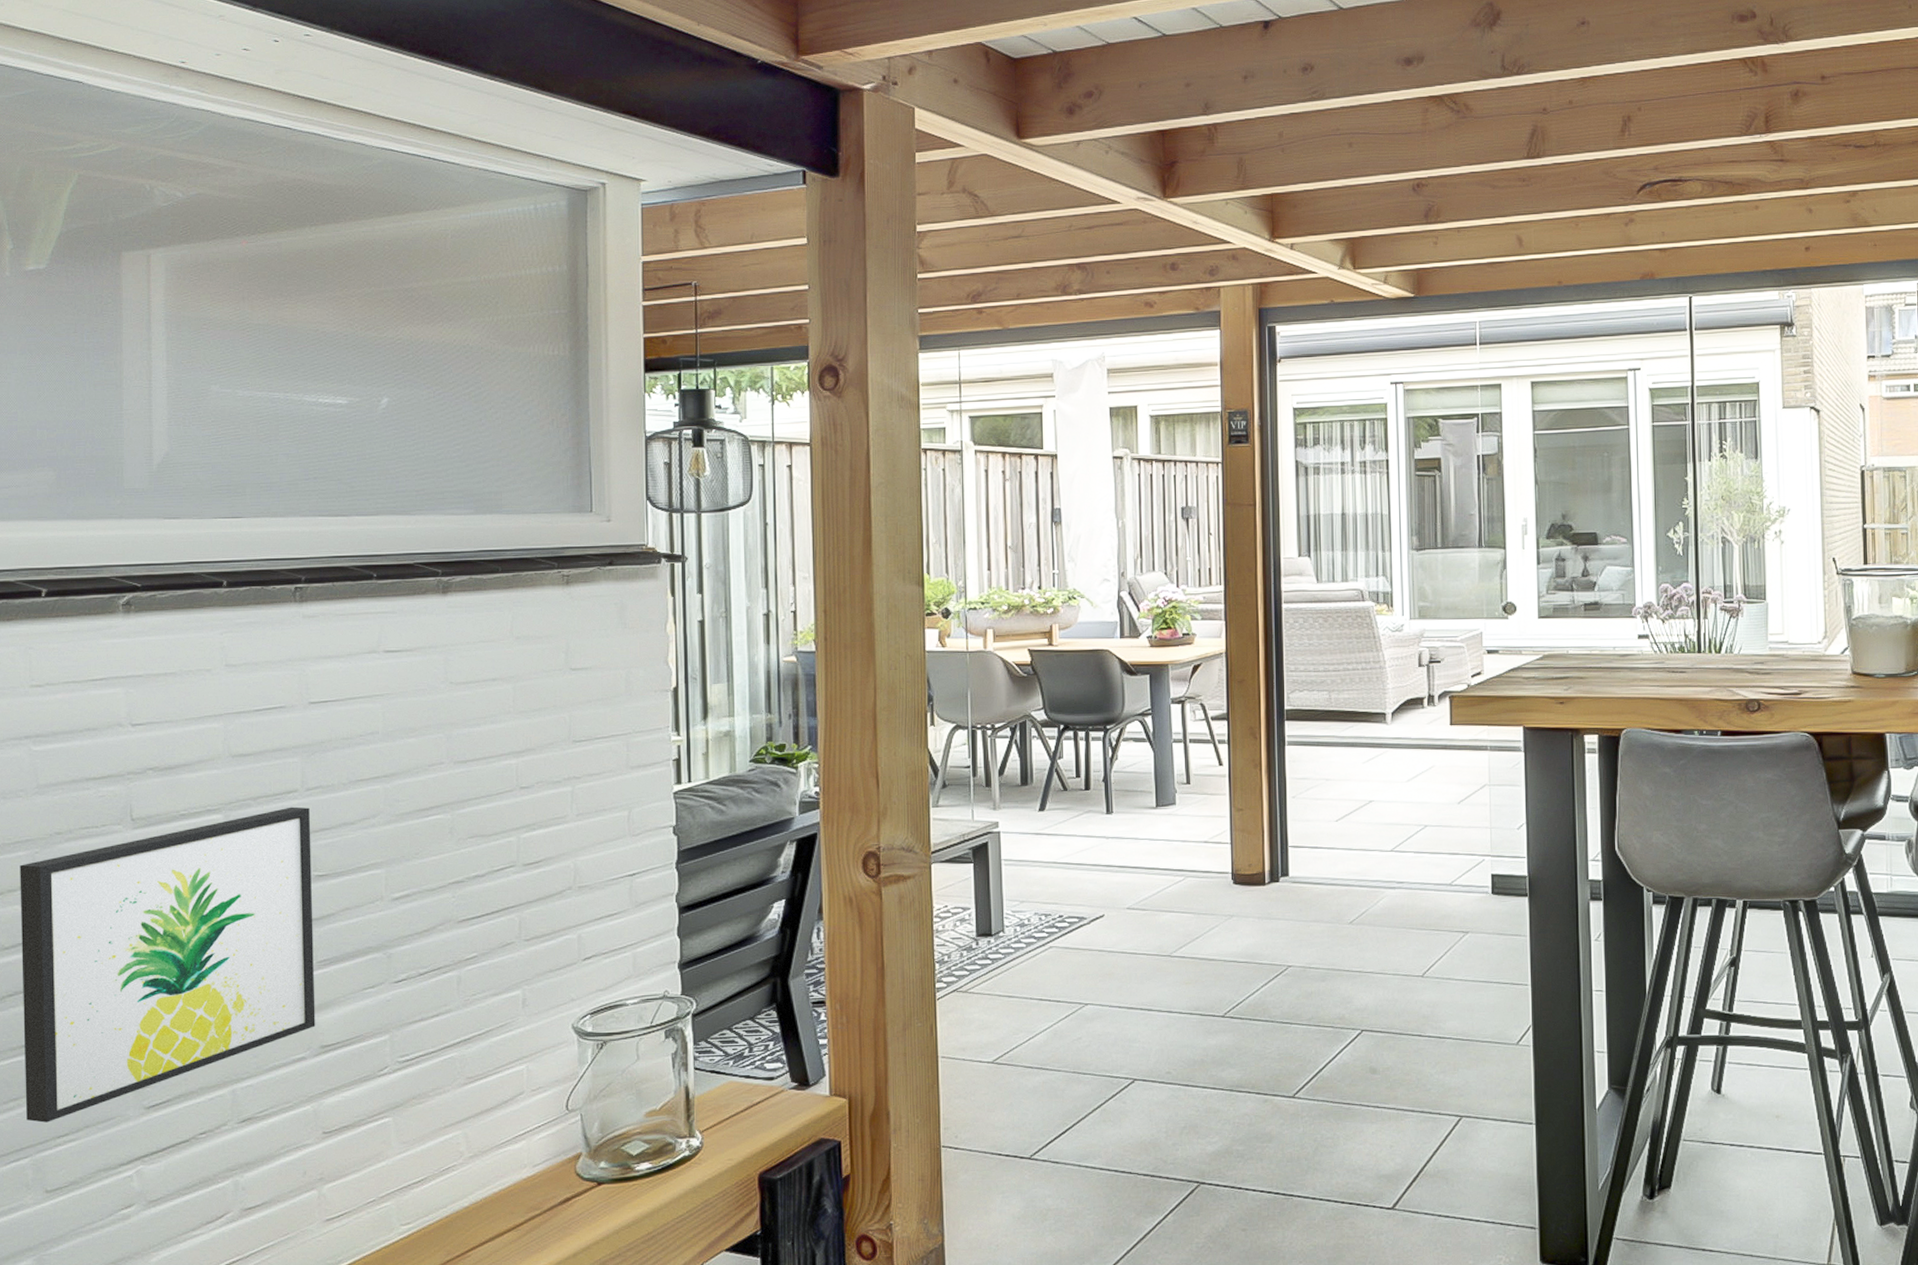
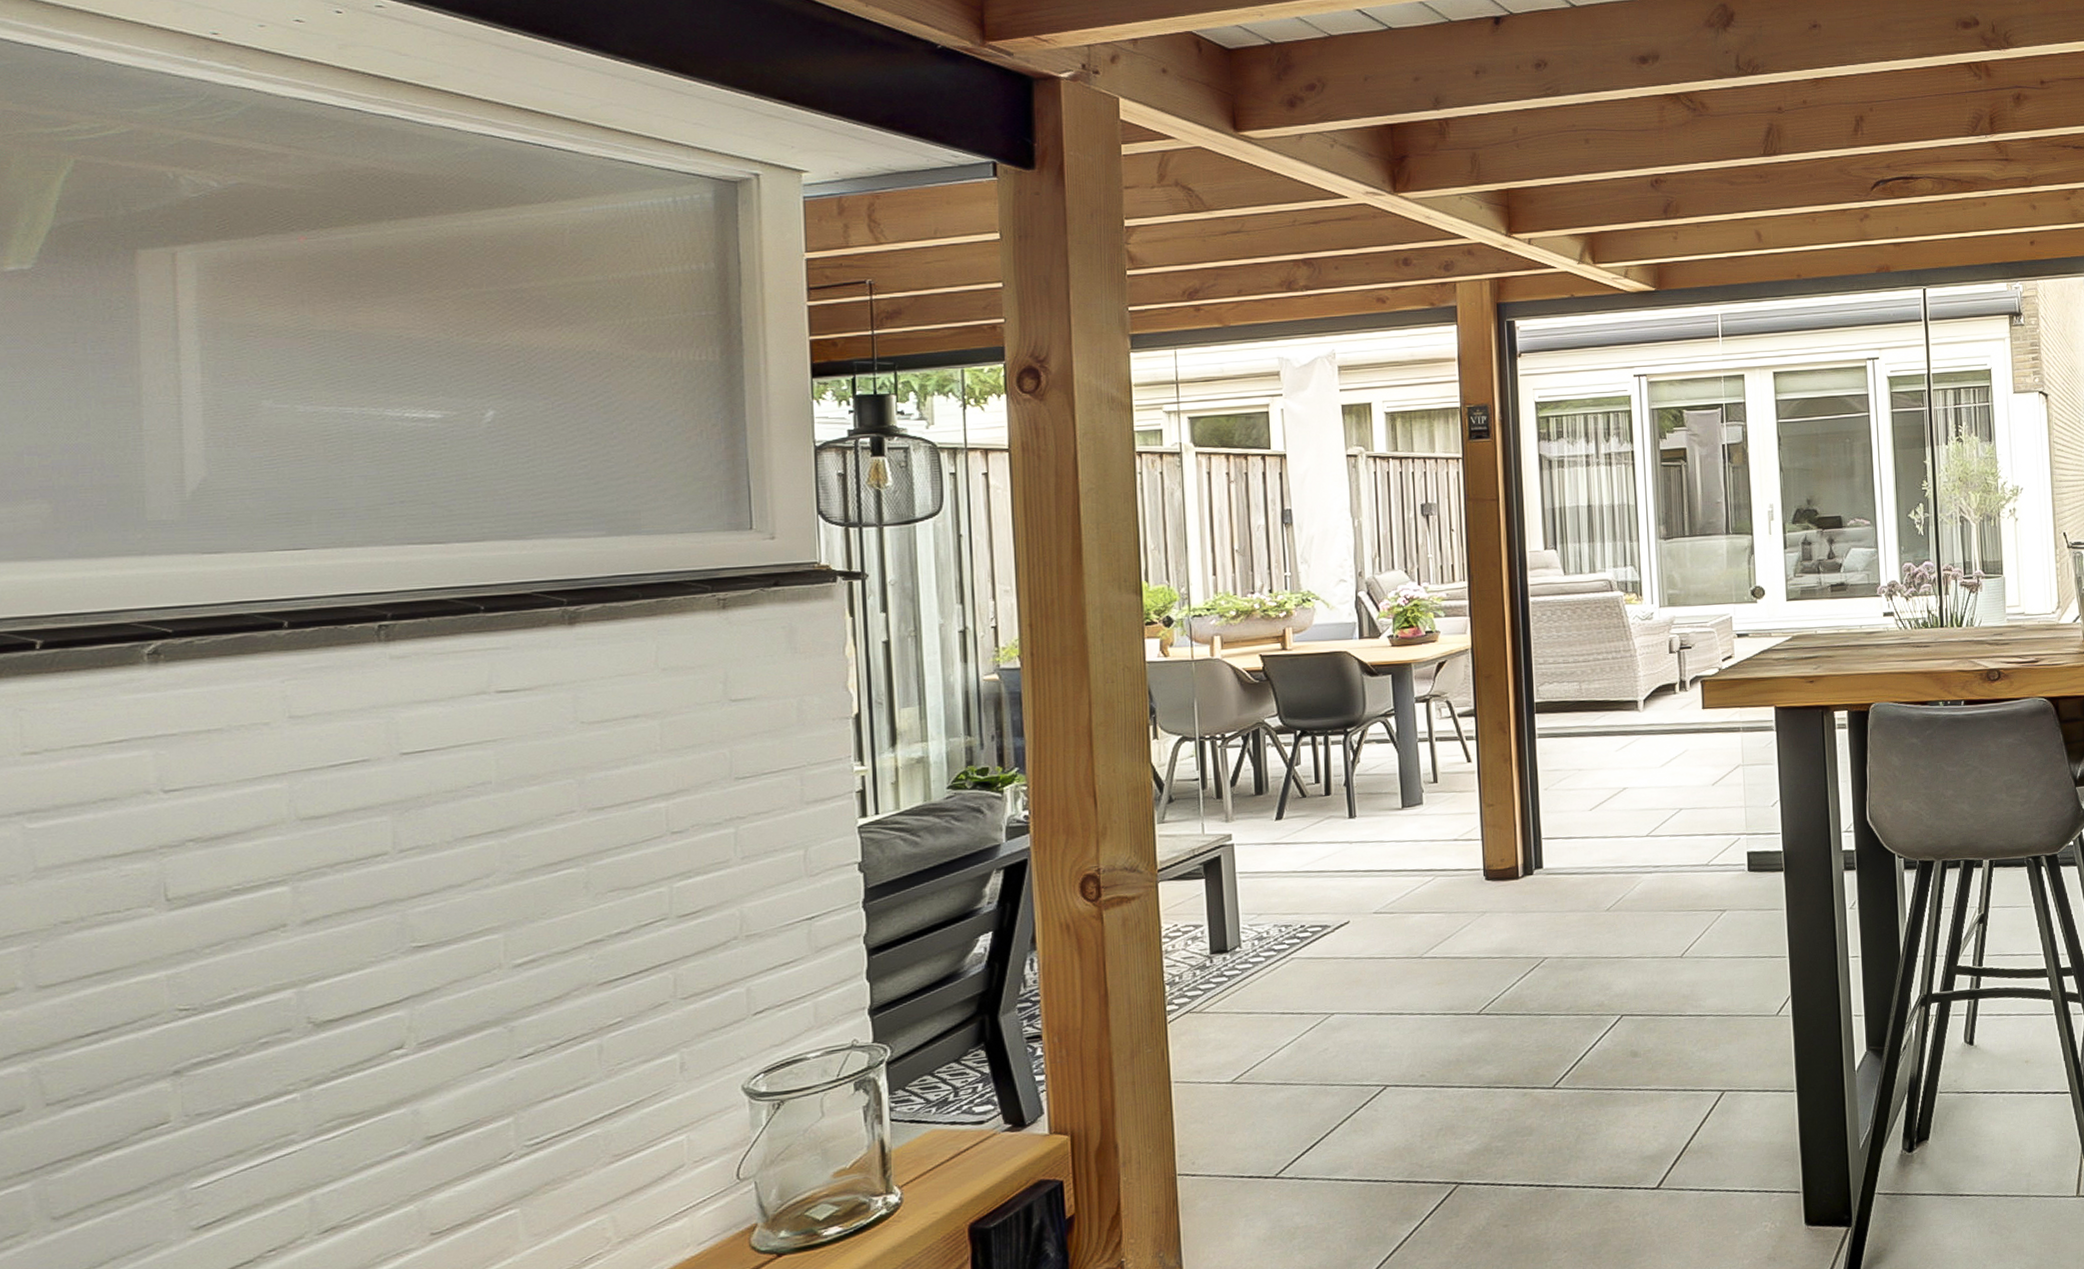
wall art: present [20,806,316,1123] -> none [12,871,418,1260]

